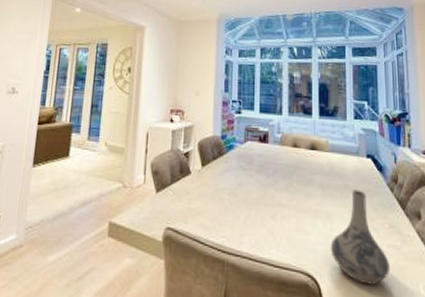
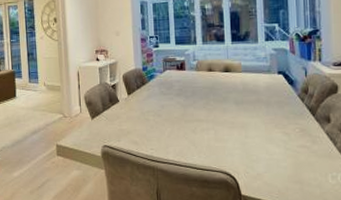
decorative vase: present [330,189,391,285] -> none [245,102,301,178]

